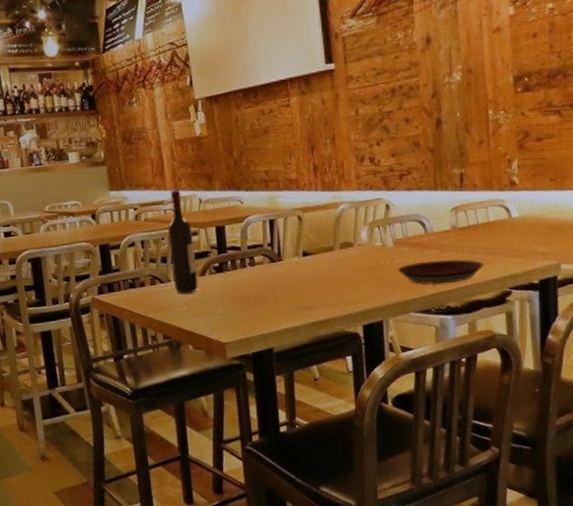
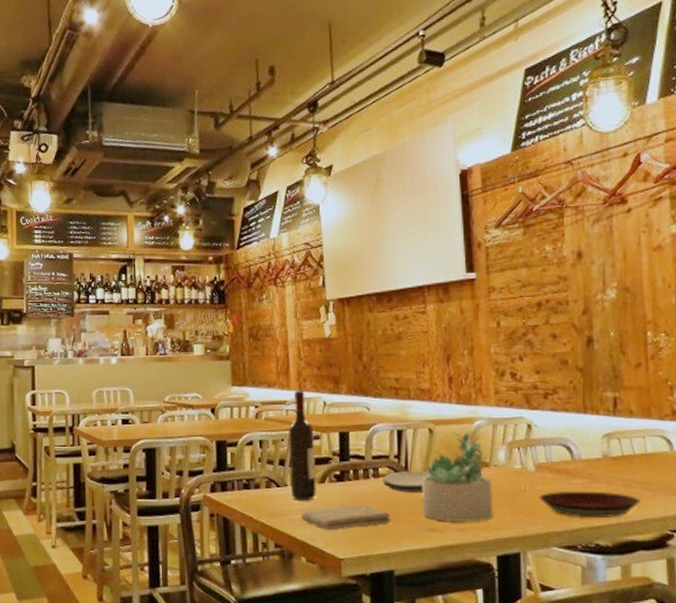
washcloth: none [185,292,268,319] -> present [301,505,391,531]
plate: none [258,253,348,277] -> present [383,470,483,493]
succulent plant: none [293,217,359,300] -> present [421,431,494,523]

